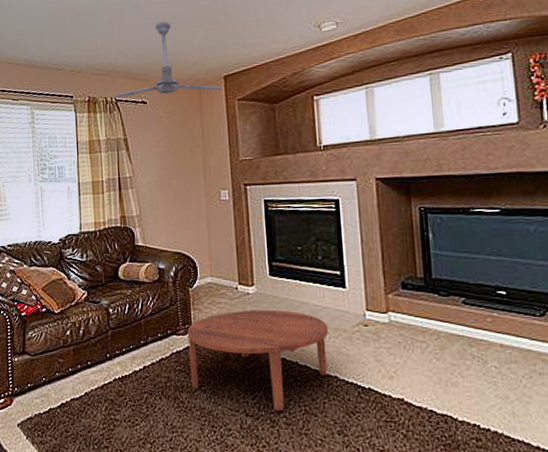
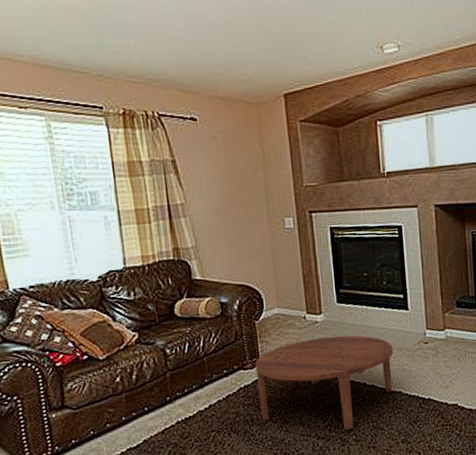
ceiling fan: present [113,22,223,99] -> none [155,26,283,113]

